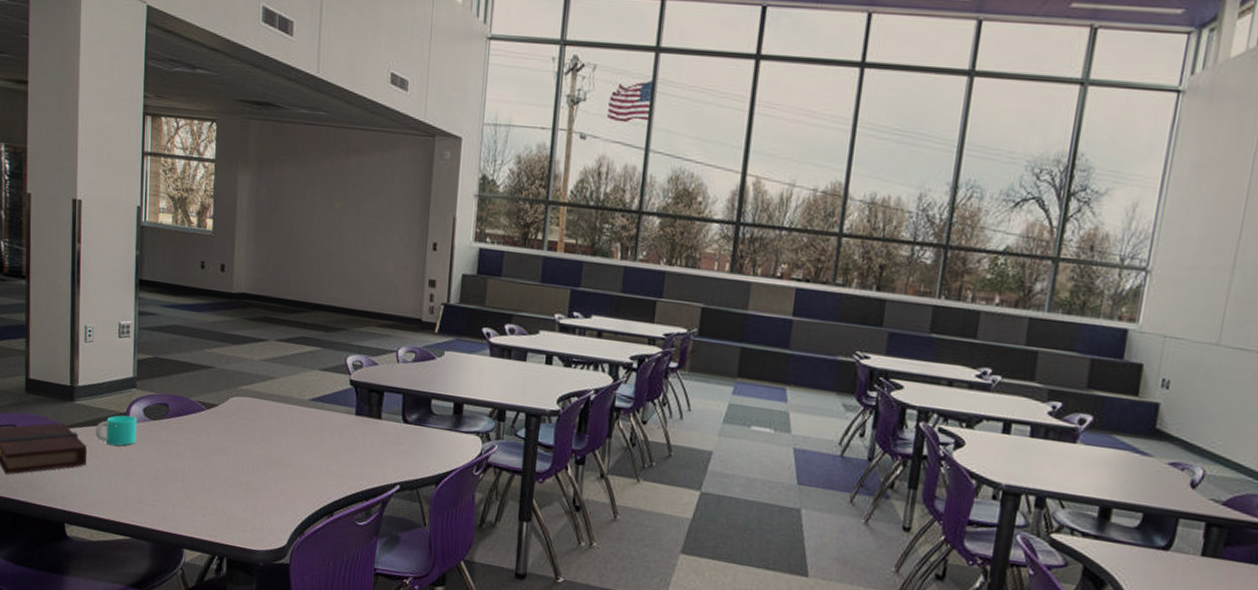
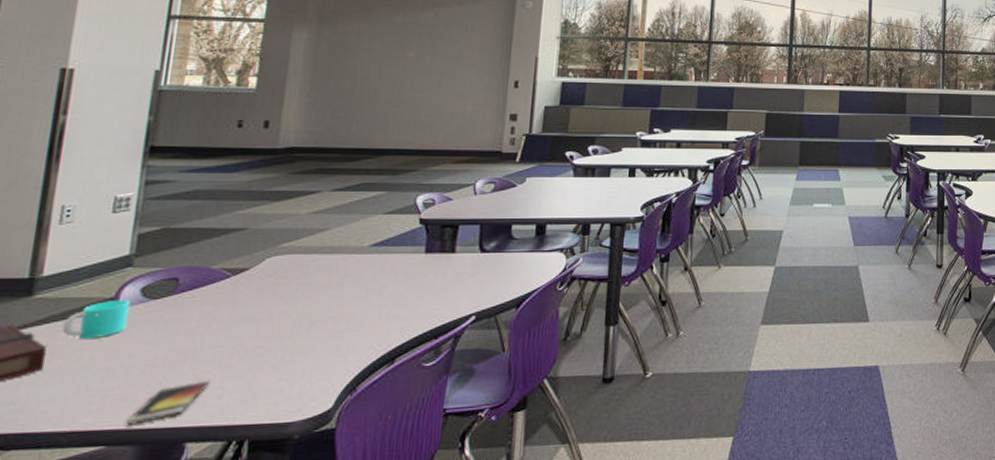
smartphone: none [143,497,197,525] -> present [127,379,210,425]

